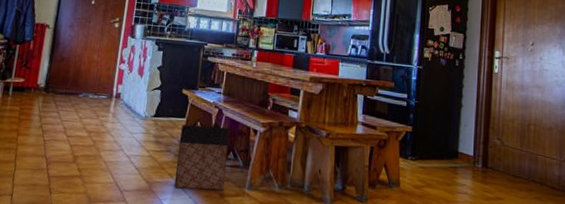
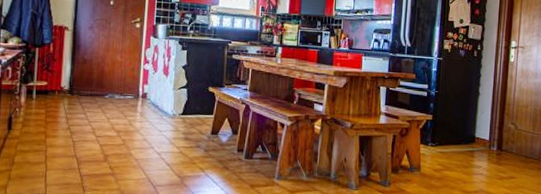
bag: present [174,122,230,191] -> none [205,117,257,182]

